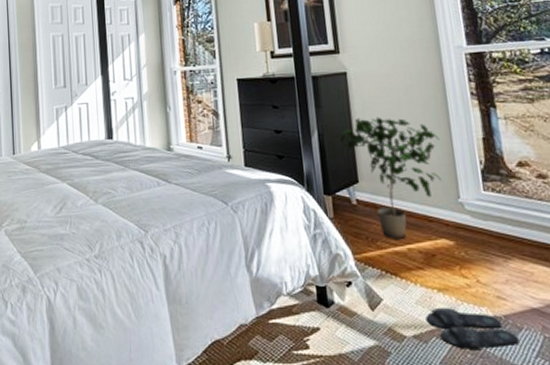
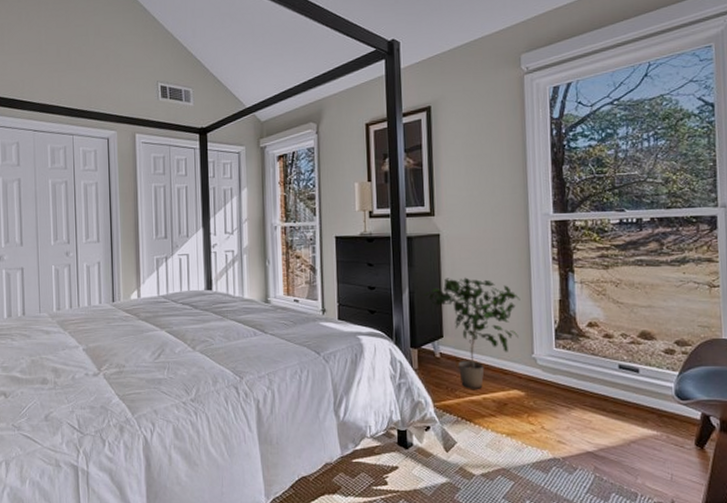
slippers: present [425,307,519,349] -> none [493,449,573,486]

